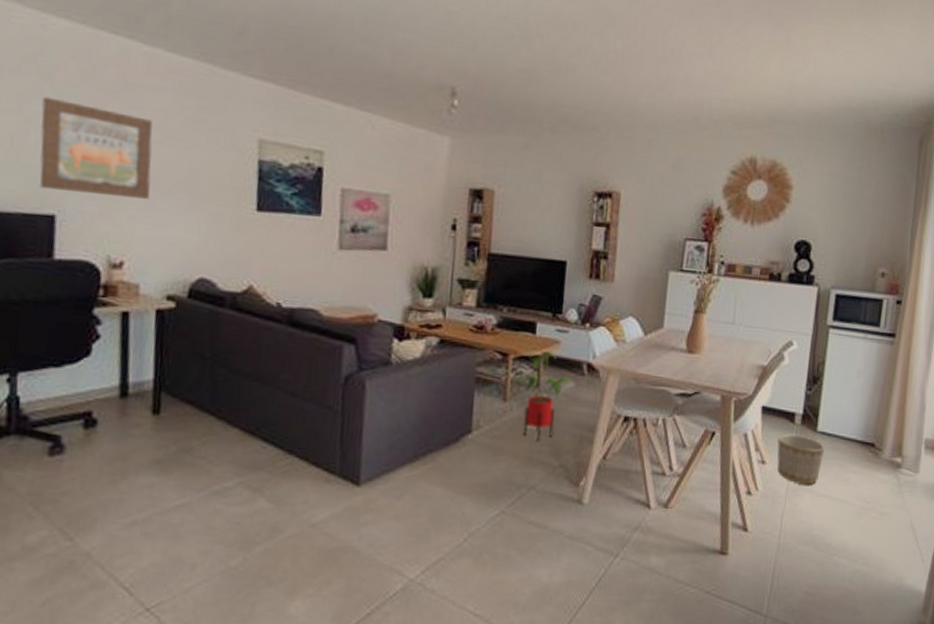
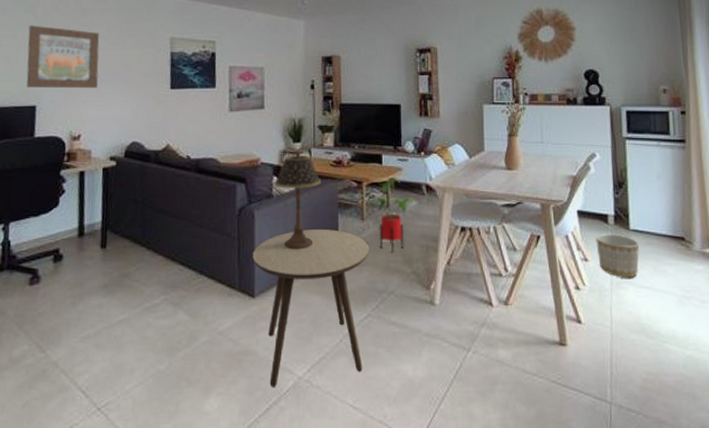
side table: none [359,407,510,590] -> present [252,230,369,387]
table lamp: none [393,309,457,432] -> present [274,151,322,250]

